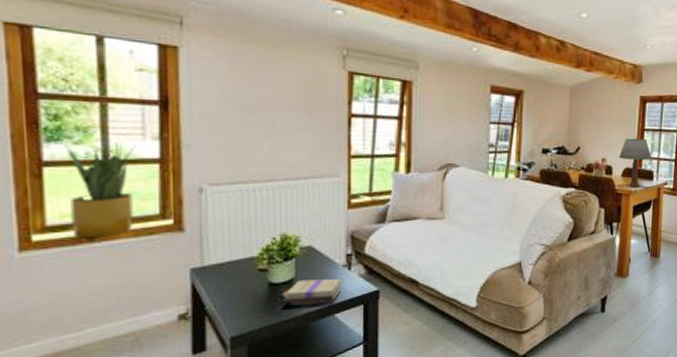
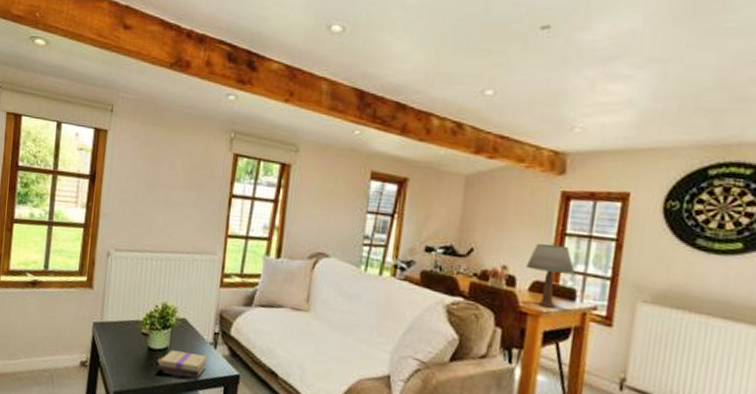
planter: present [65,141,136,239] -> none [24,207,71,285]

